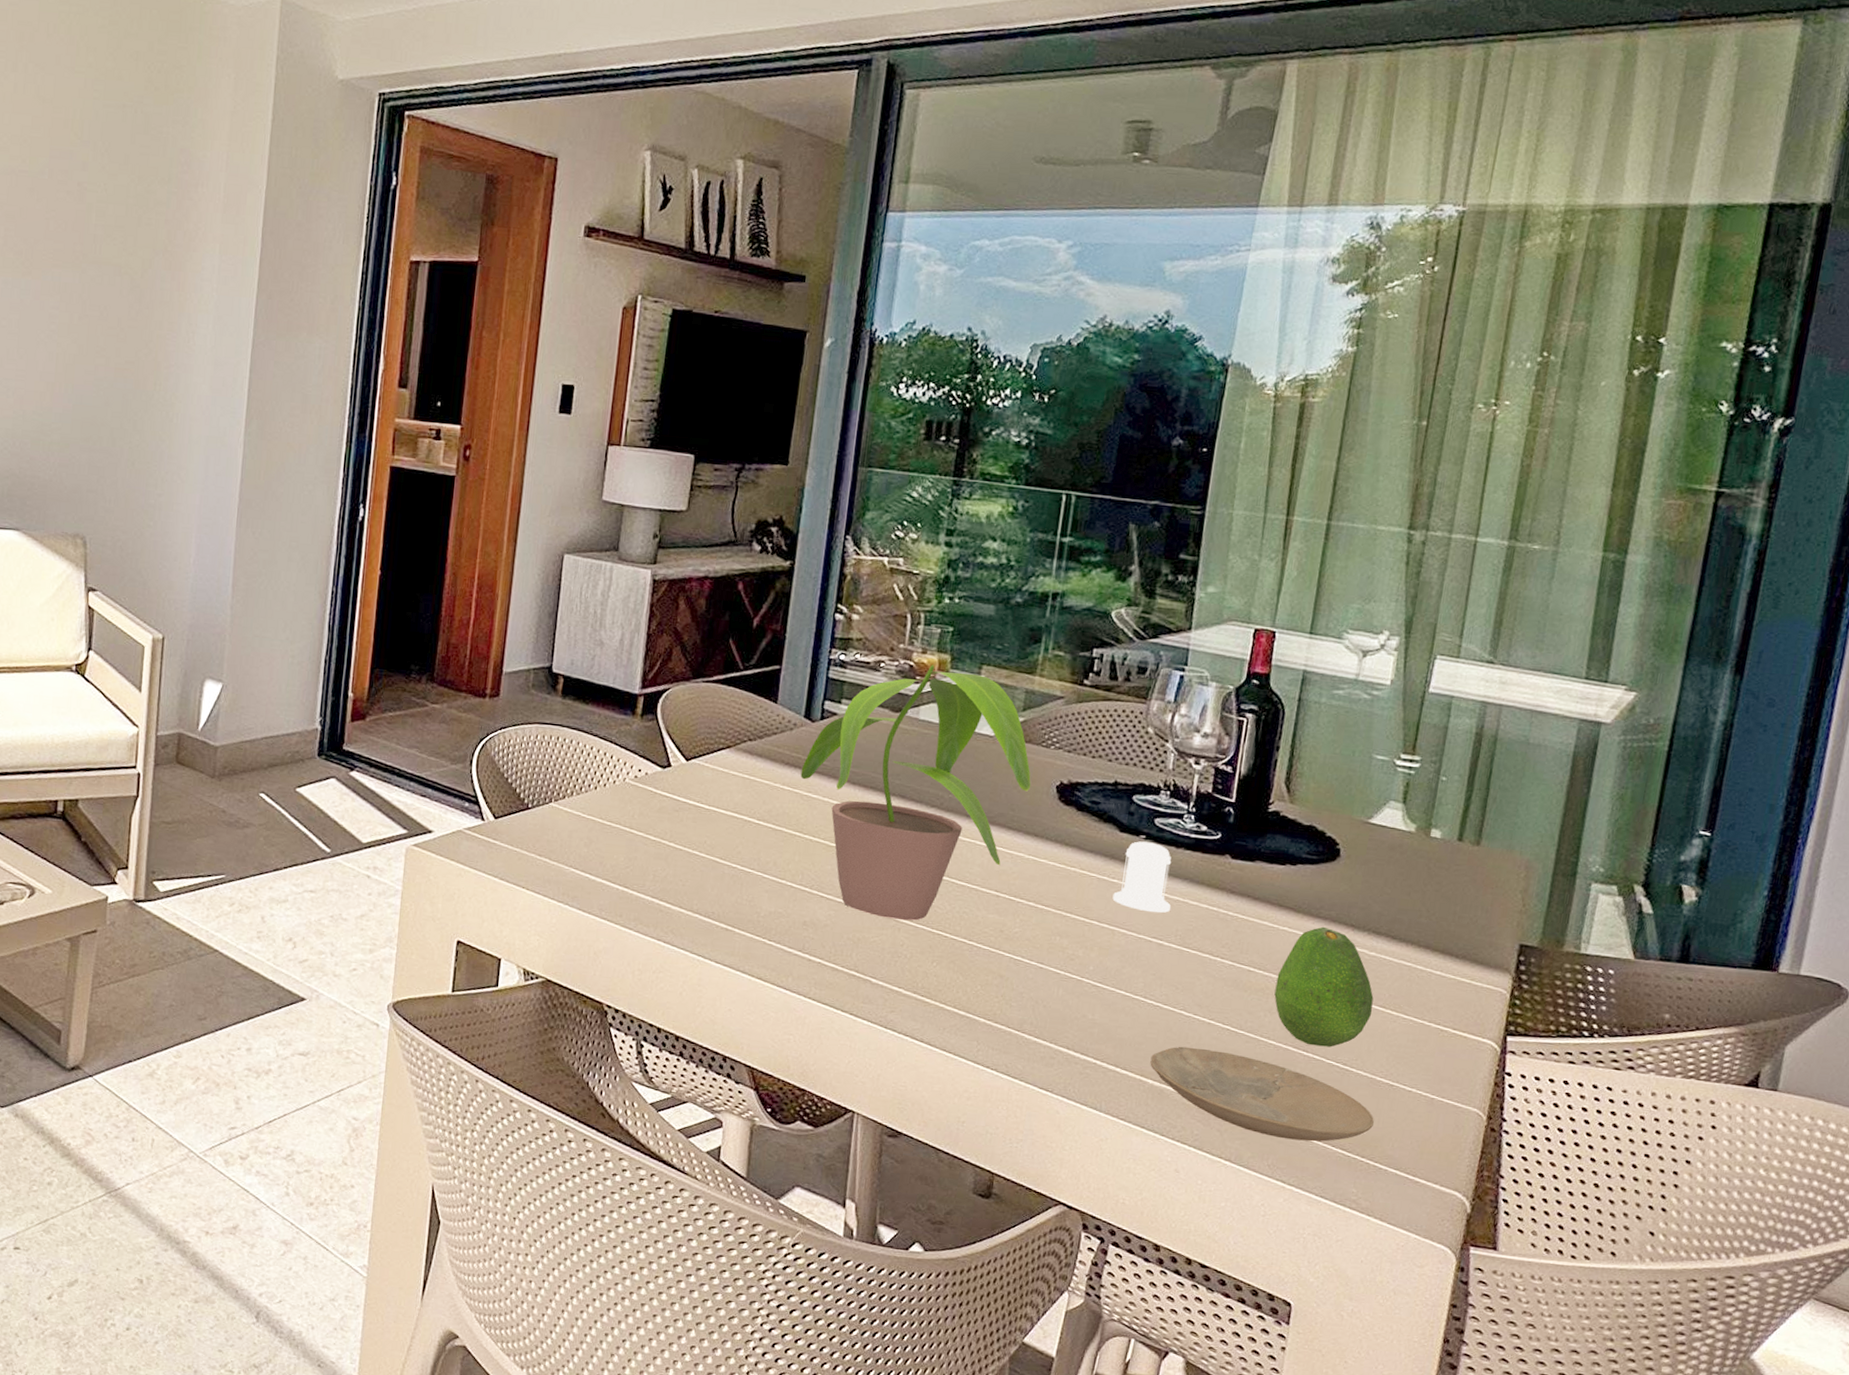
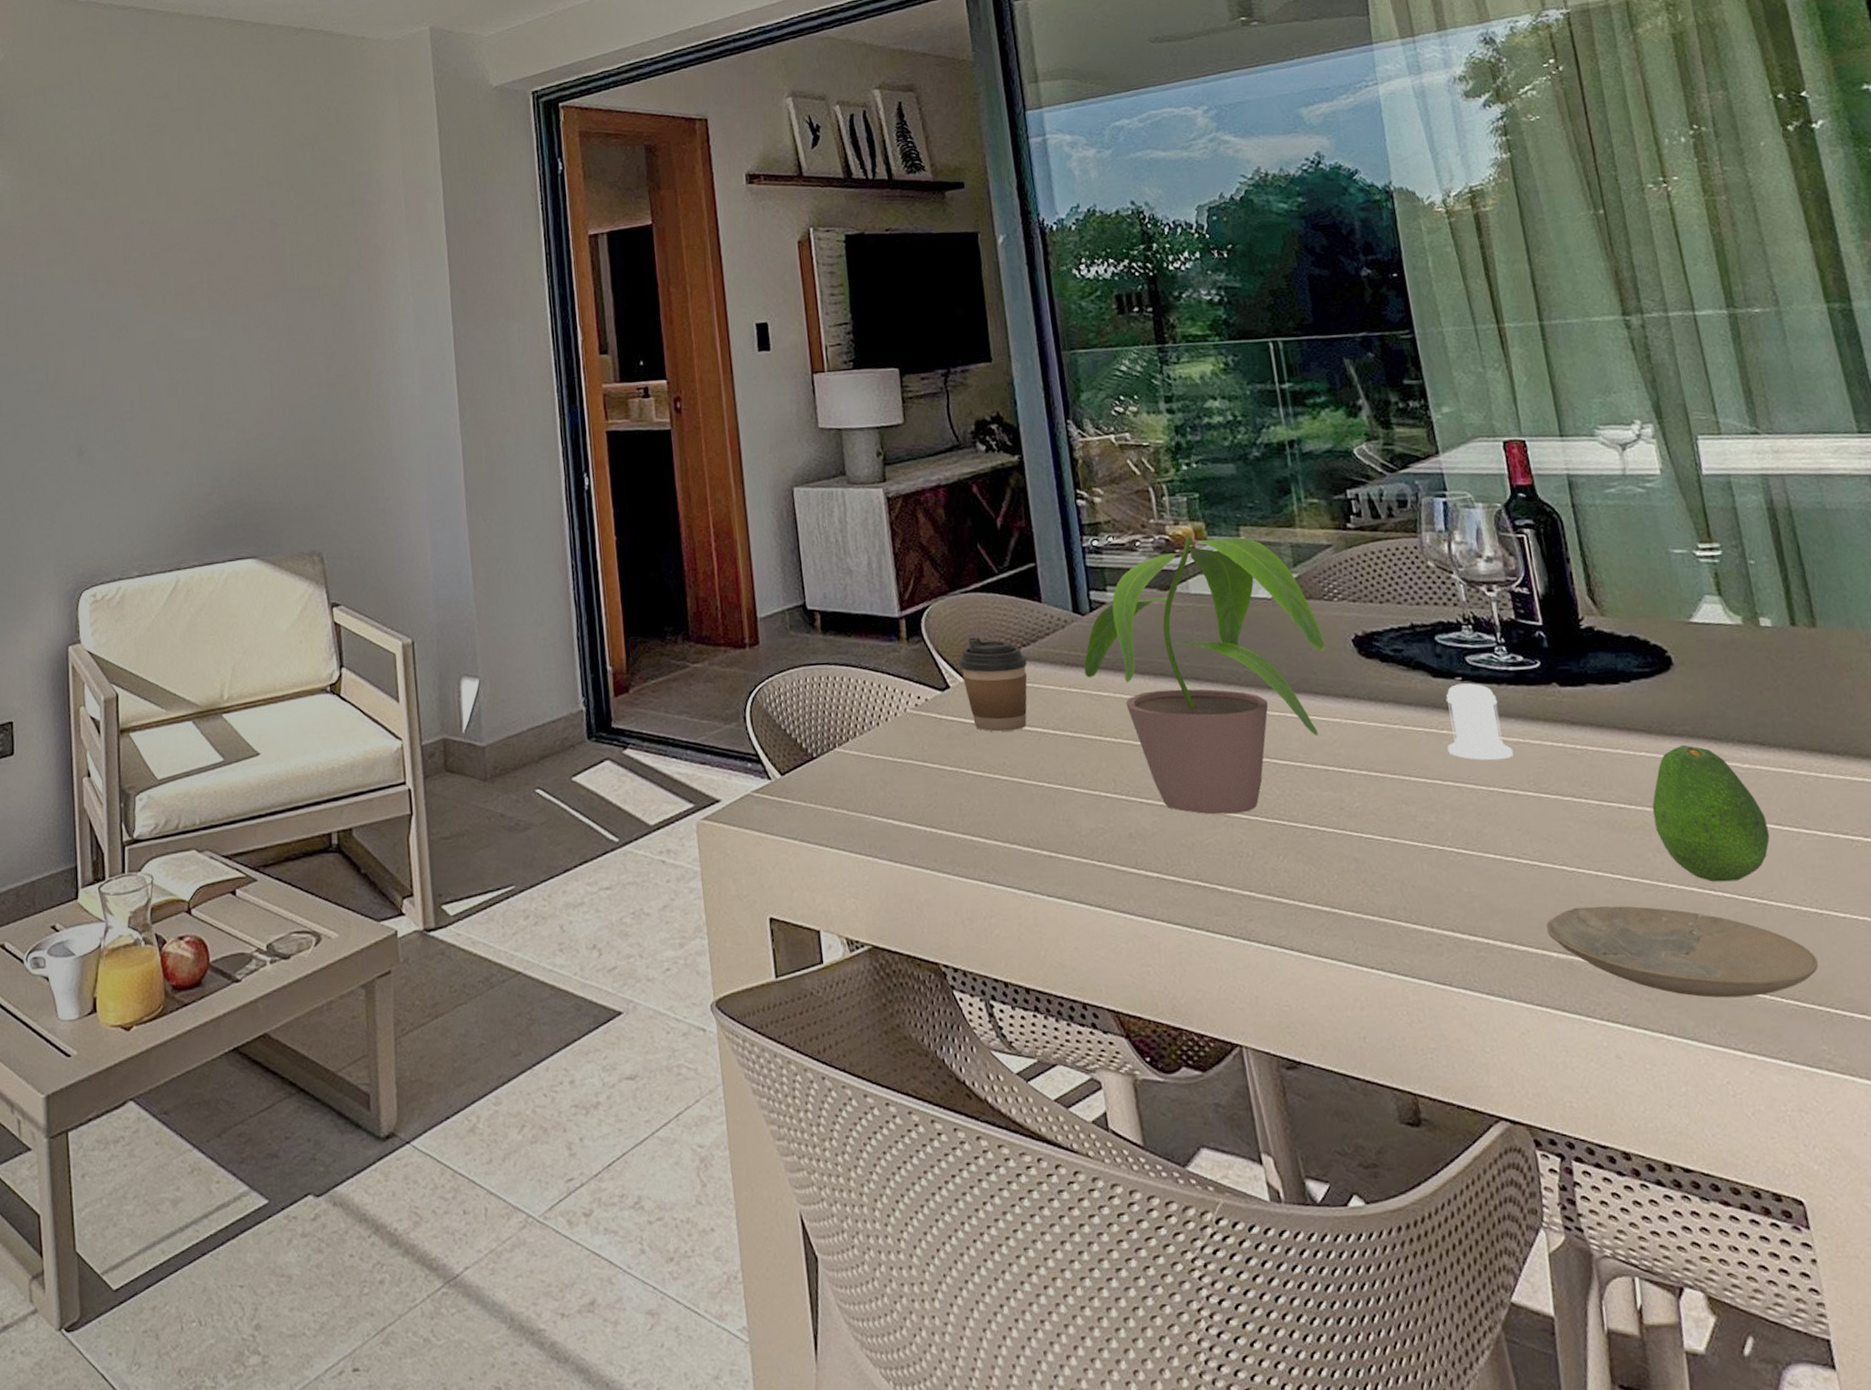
coffee cup: none [685,724,750,815] -> present [959,637,1028,732]

